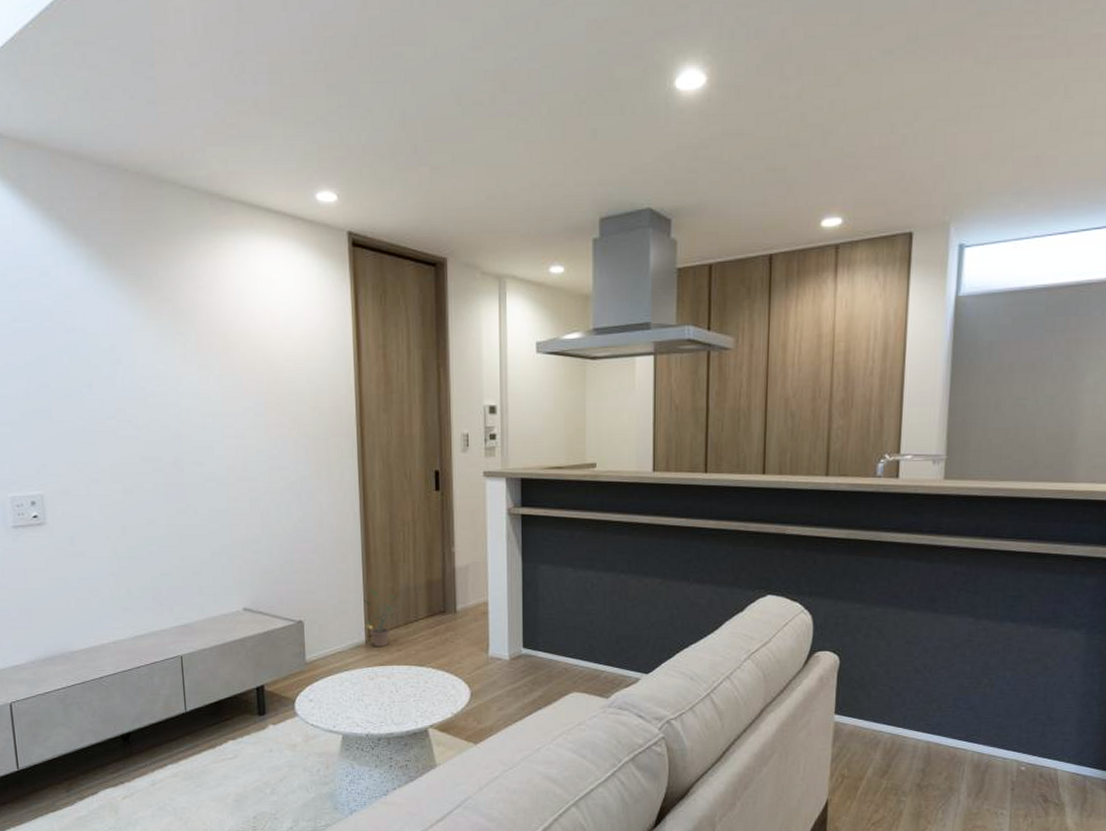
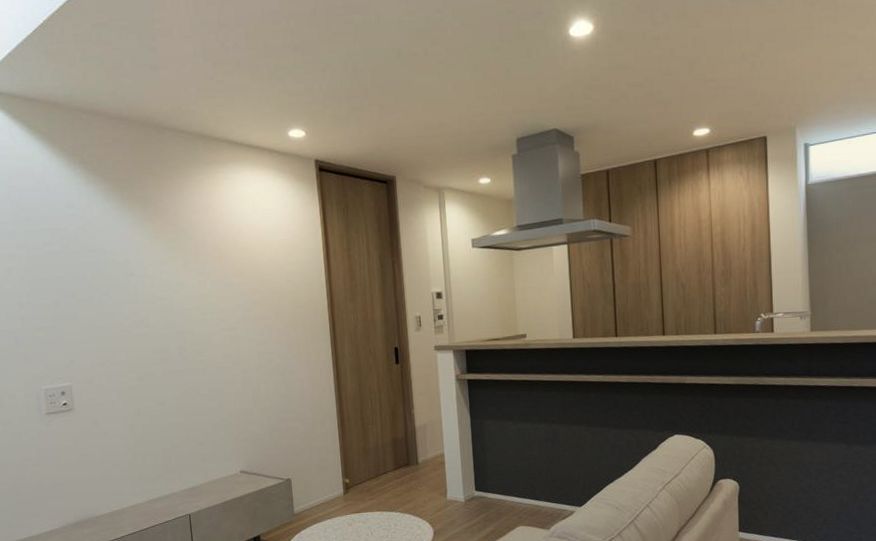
potted plant: present [363,589,401,648] -> none [340,448,372,498]

